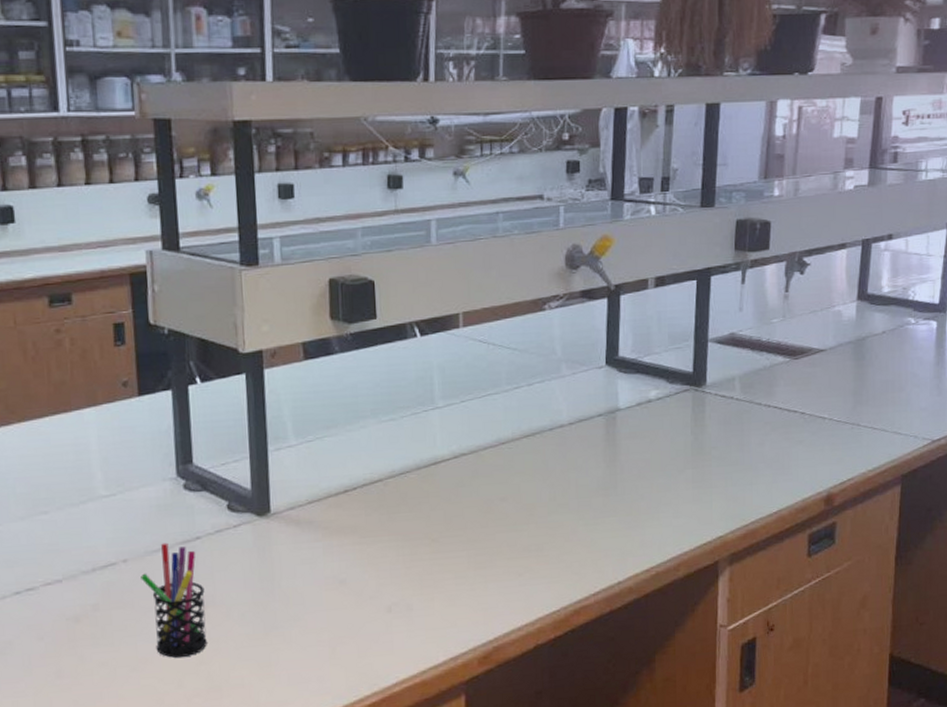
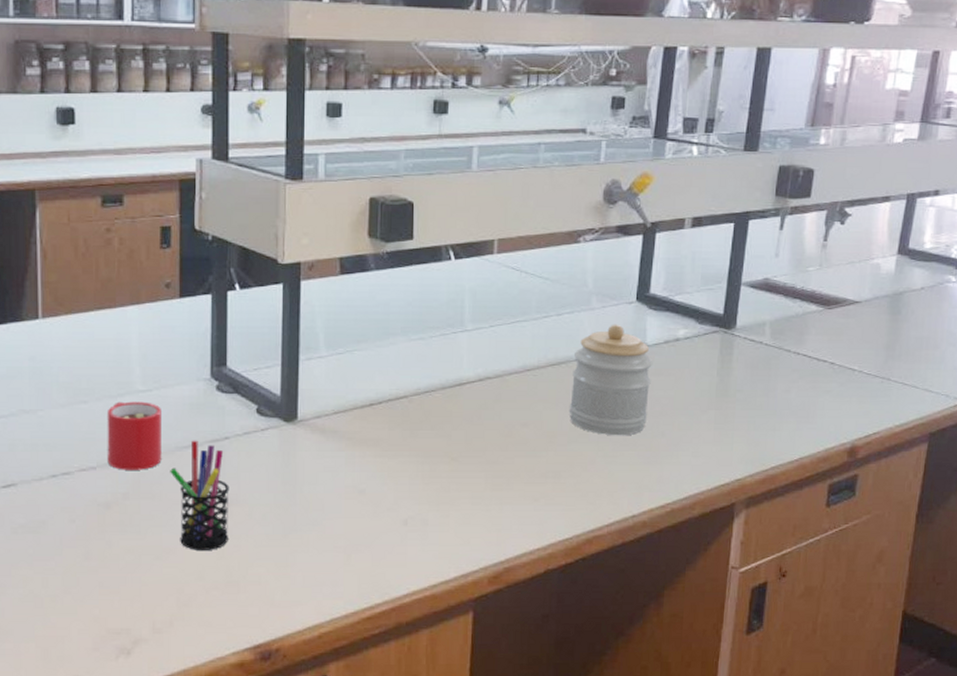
mug: none [69,507,131,581] -> present [107,401,162,470]
jar: none [546,389,627,503] -> present [569,324,653,436]

